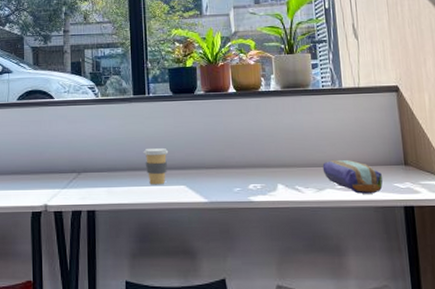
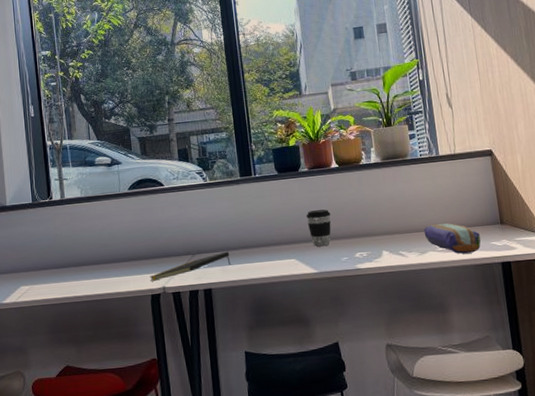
notepad: none [32,172,117,198] -> present [149,251,231,281]
coffee cup: present [143,147,169,185] -> none [253,224,278,261]
coffee cup: none [199,136,225,175] -> present [306,209,331,247]

